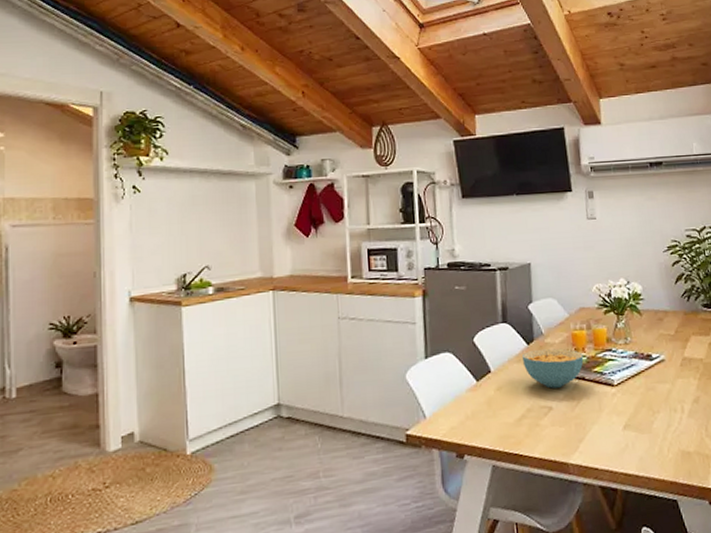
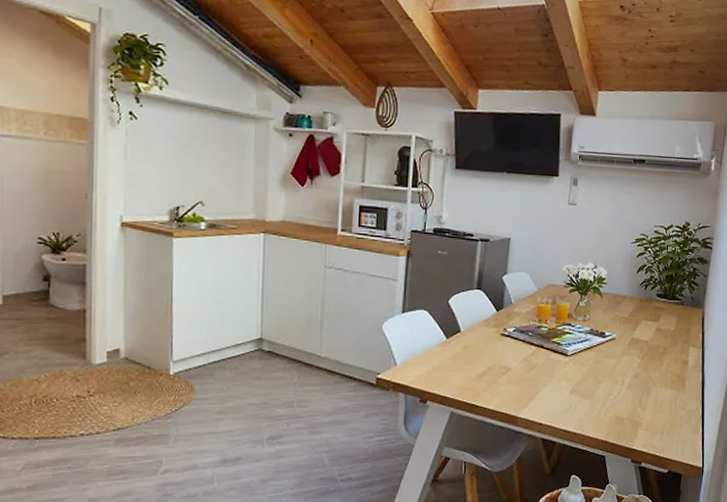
cereal bowl: present [522,348,584,388] -> none [491,316,545,352]

